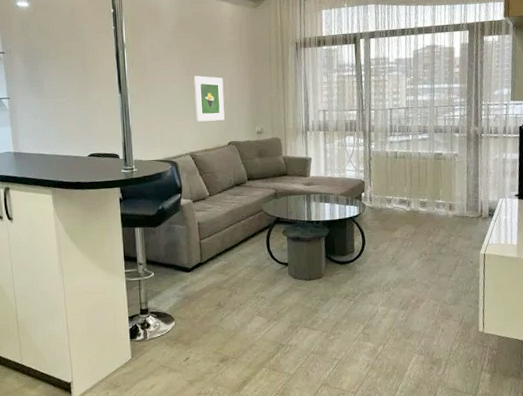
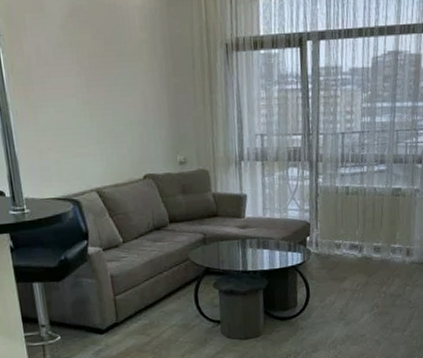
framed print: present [193,75,225,122] -> none [95,87,138,149]

